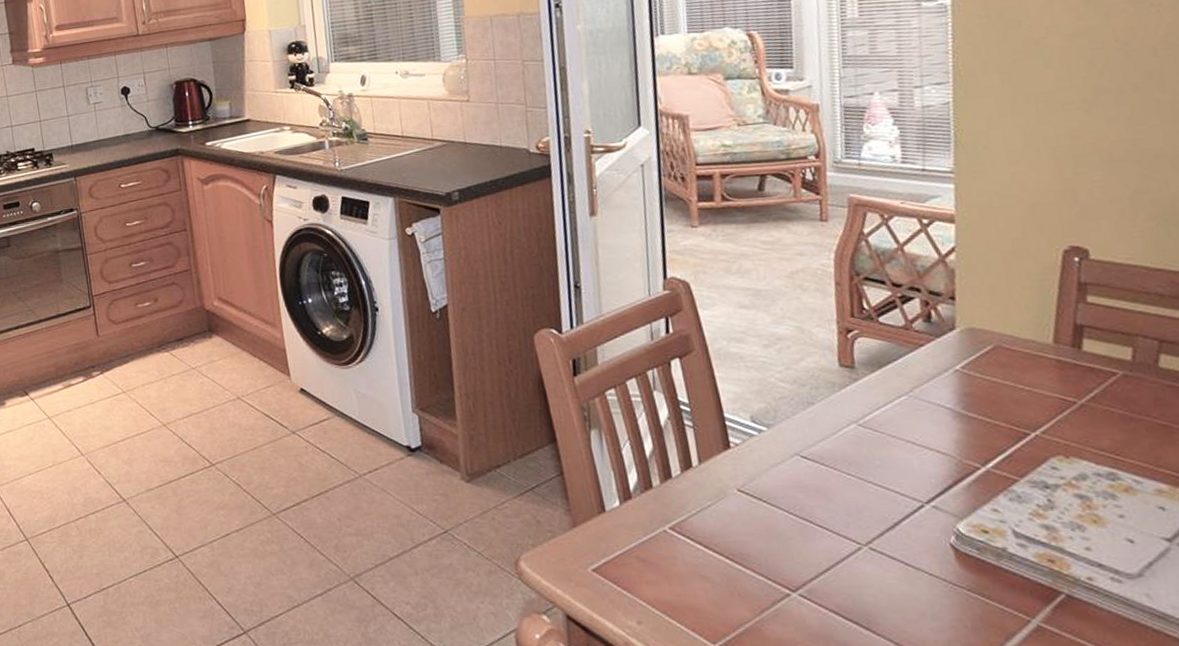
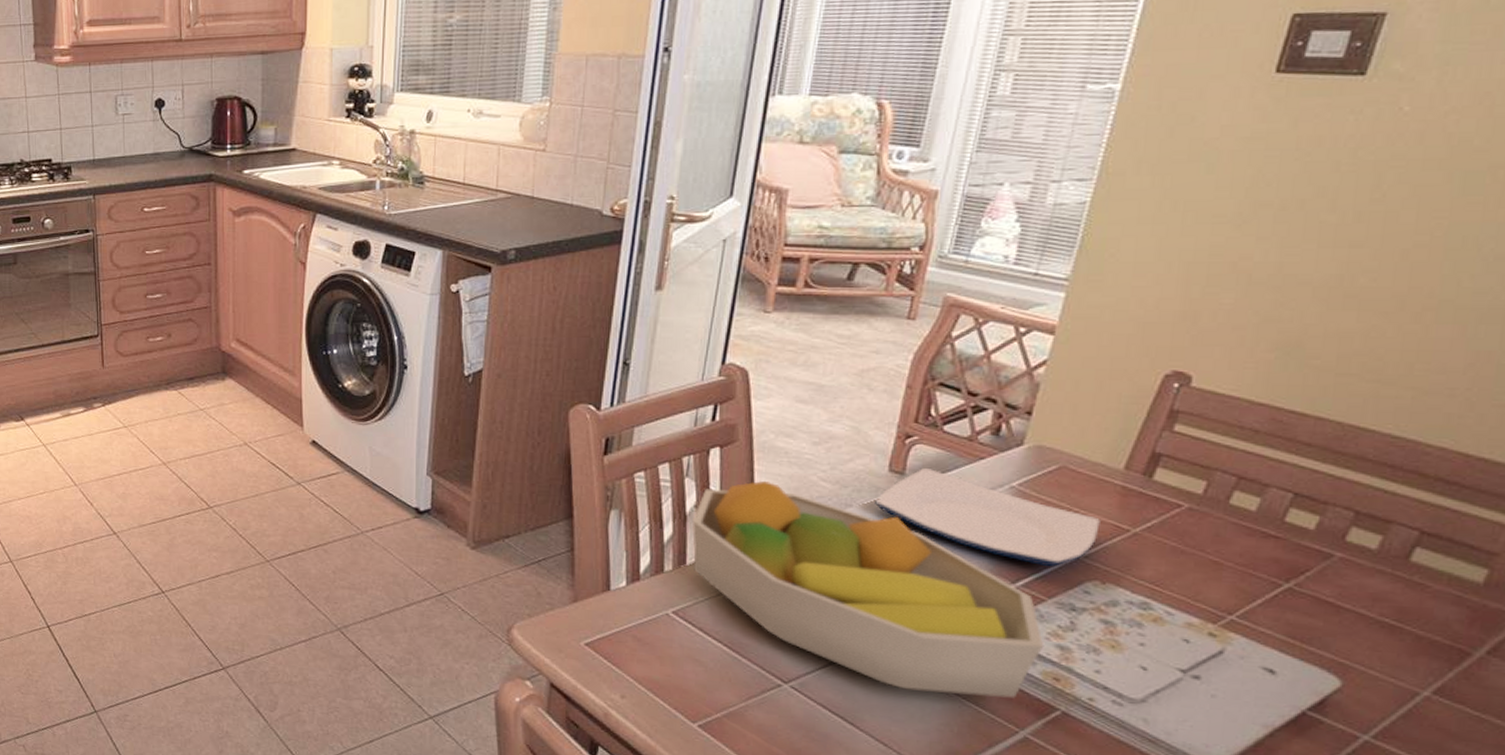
fruit bowl: none [669,387,1030,587] -> present [692,481,1044,698]
plate: none [834,359,1048,446] -> present [875,467,1100,567]

